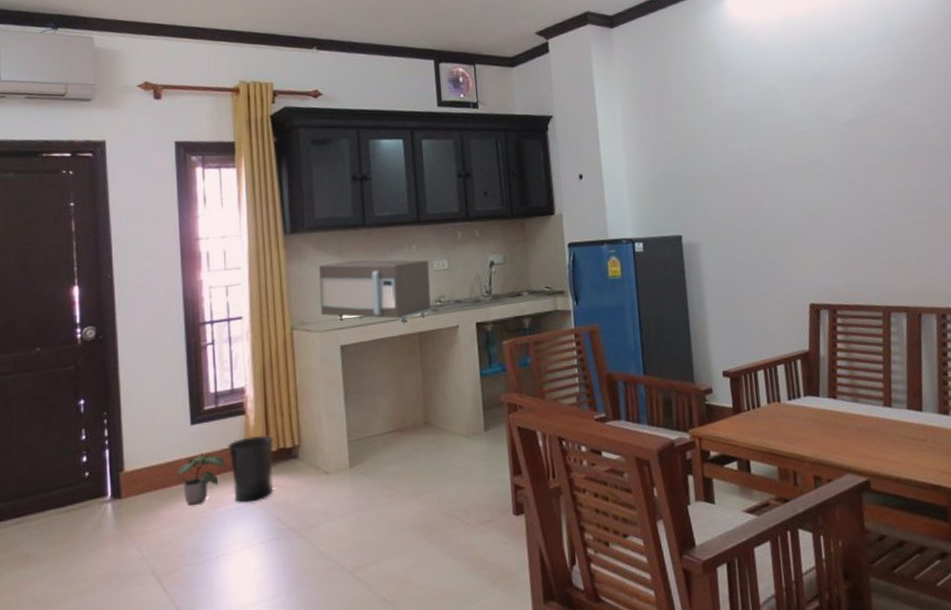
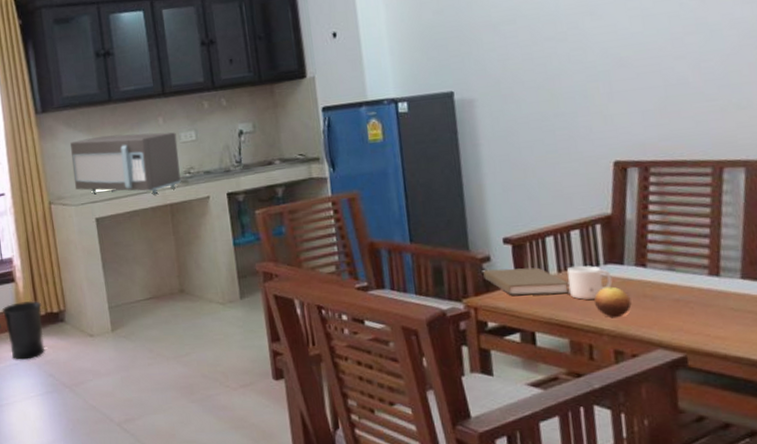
book: none [706,399,778,426] -> present [483,267,571,296]
mug: none [775,397,811,430] -> present [567,265,613,300]
fruit: none [797,416,826,445] -> present [594,286,632,317]

